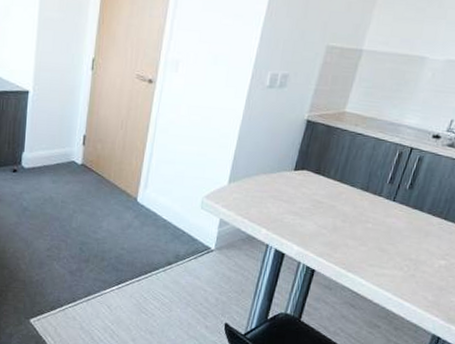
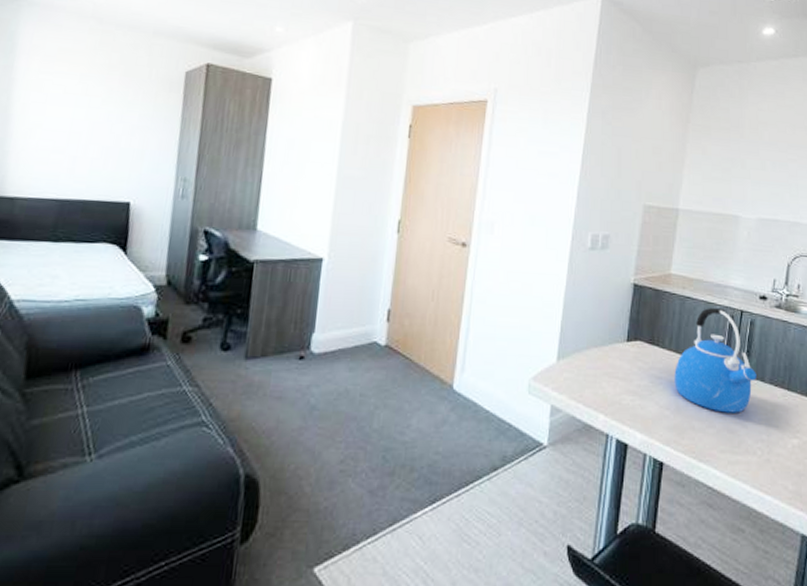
kettle: none [334,144,416,236] -> present [674,308,757,413]

